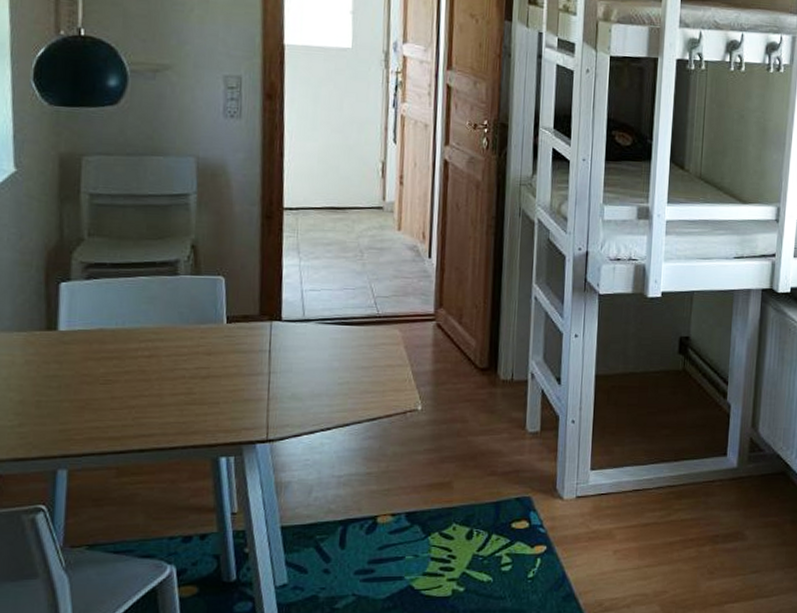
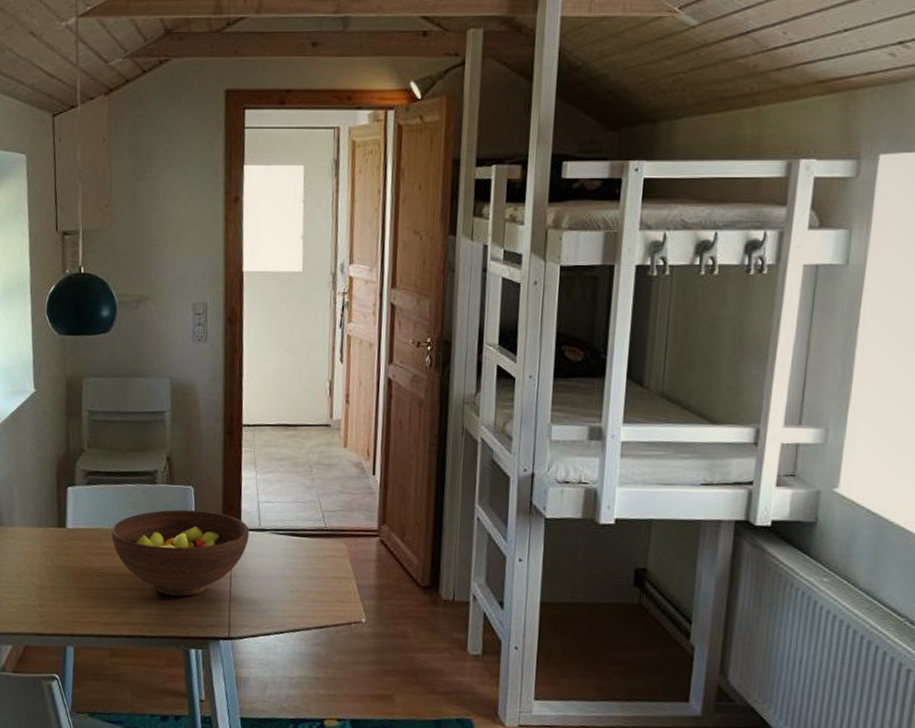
fruit bowl: none [119,302,291,400] -> present [111,509,249,597]

